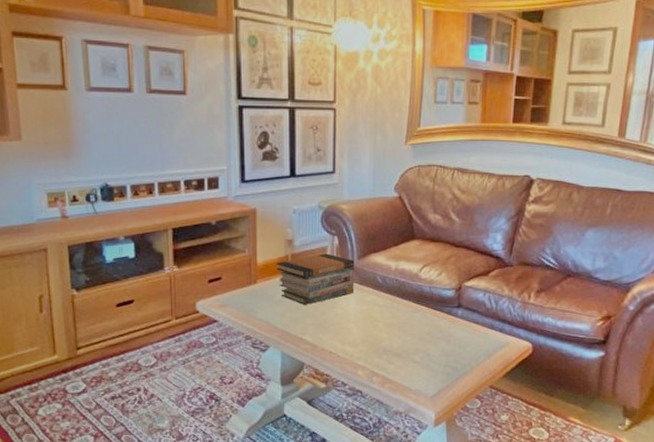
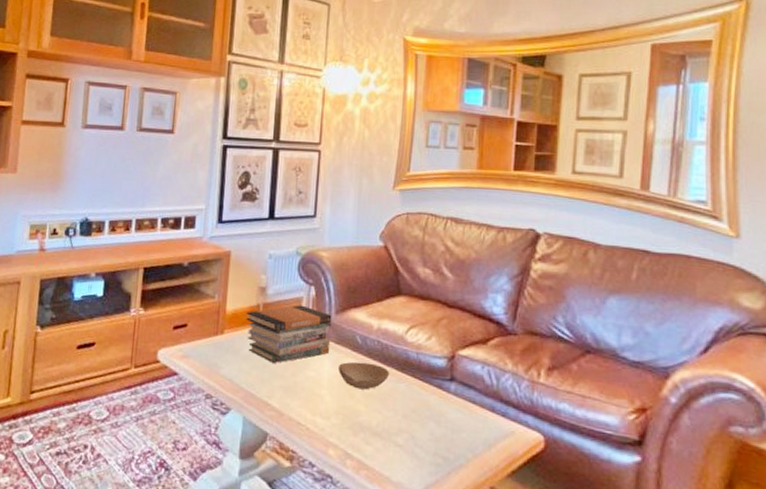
bowl: none [362,298,407,321] -> present [337,361,390,390]

